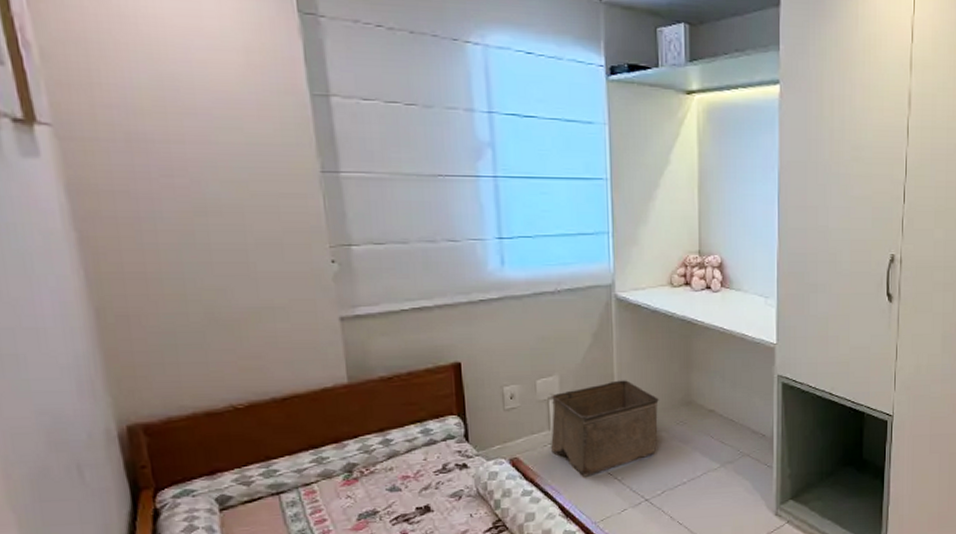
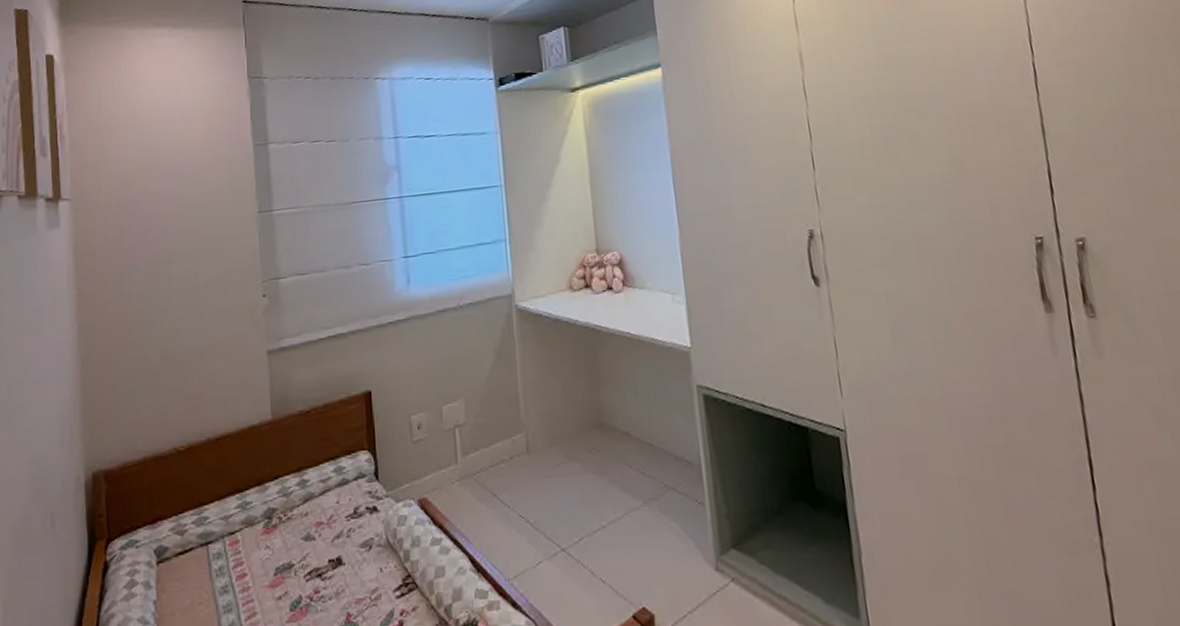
storage bin: present [550,380,659,477] -> none [456,401,570,521]

